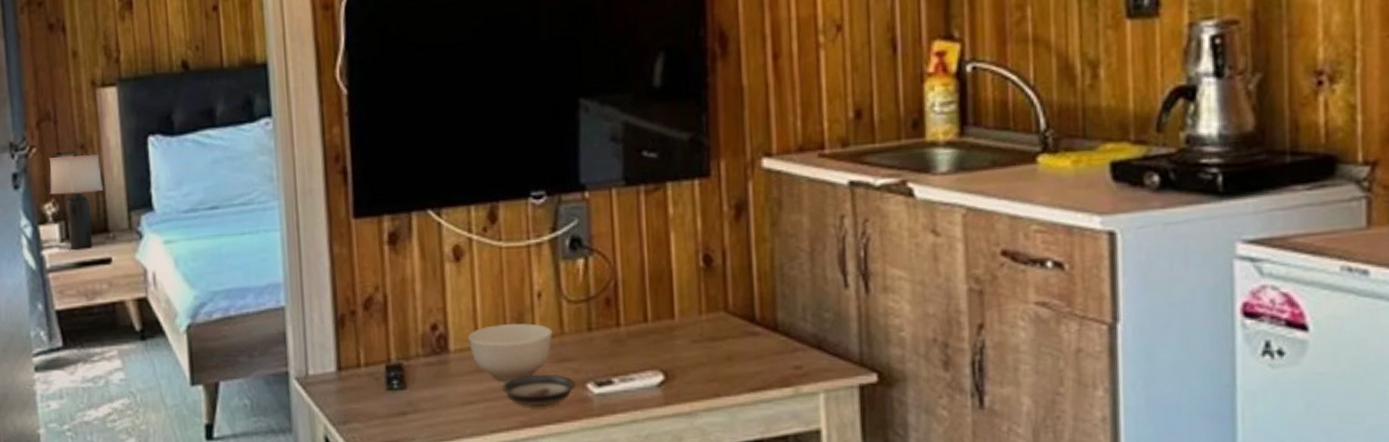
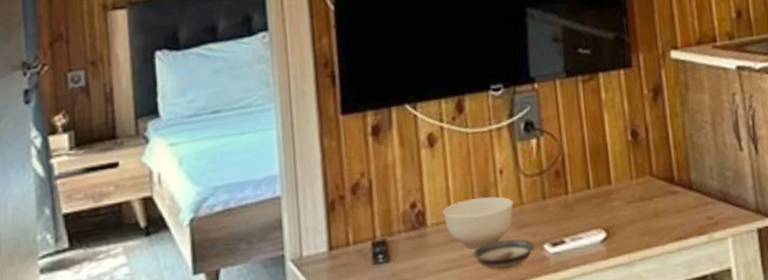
table lamp: present [48,154,104,252] -> none [60,69,113,158]

